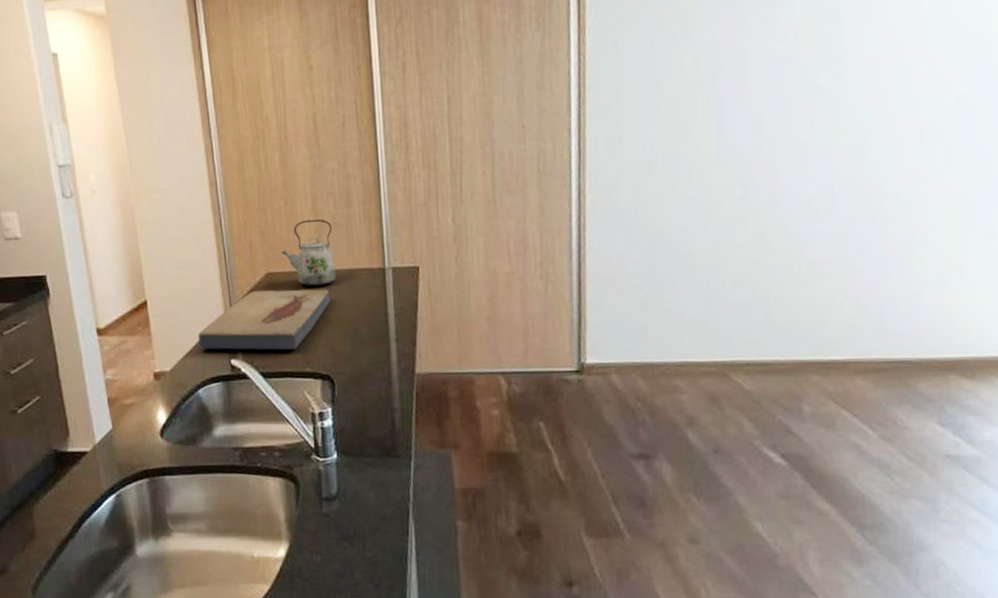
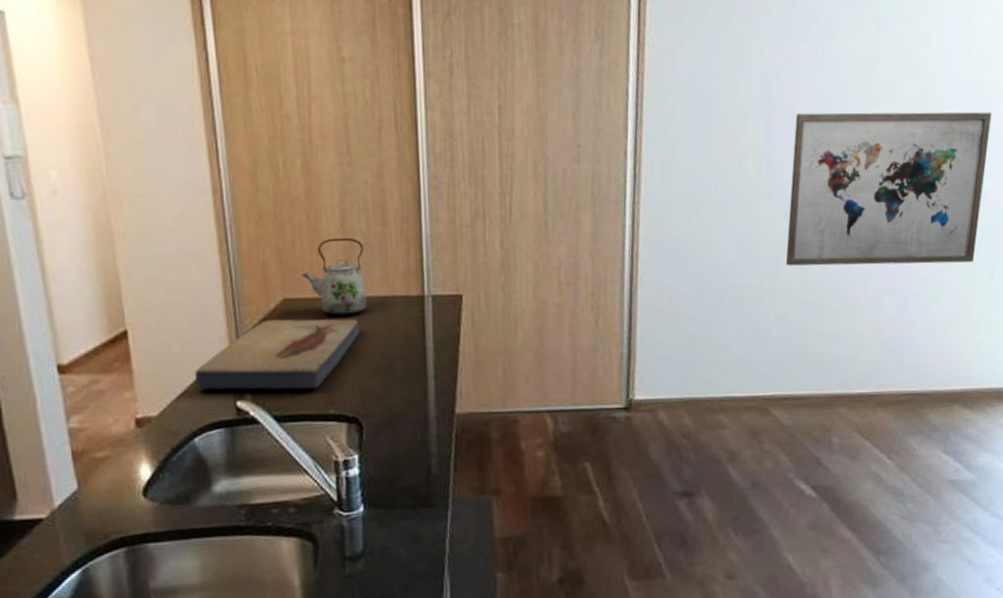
wall art: none [742,60,982,232] -> present [785,112,992,266]

